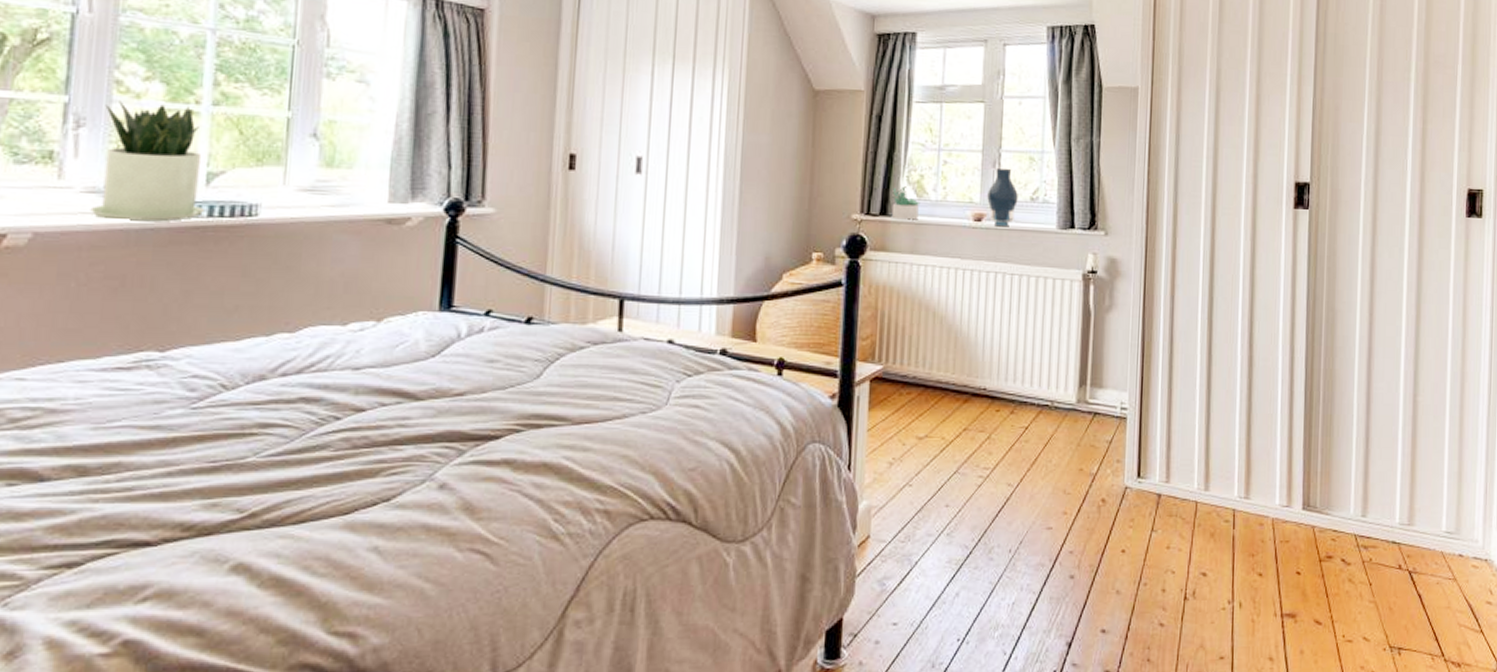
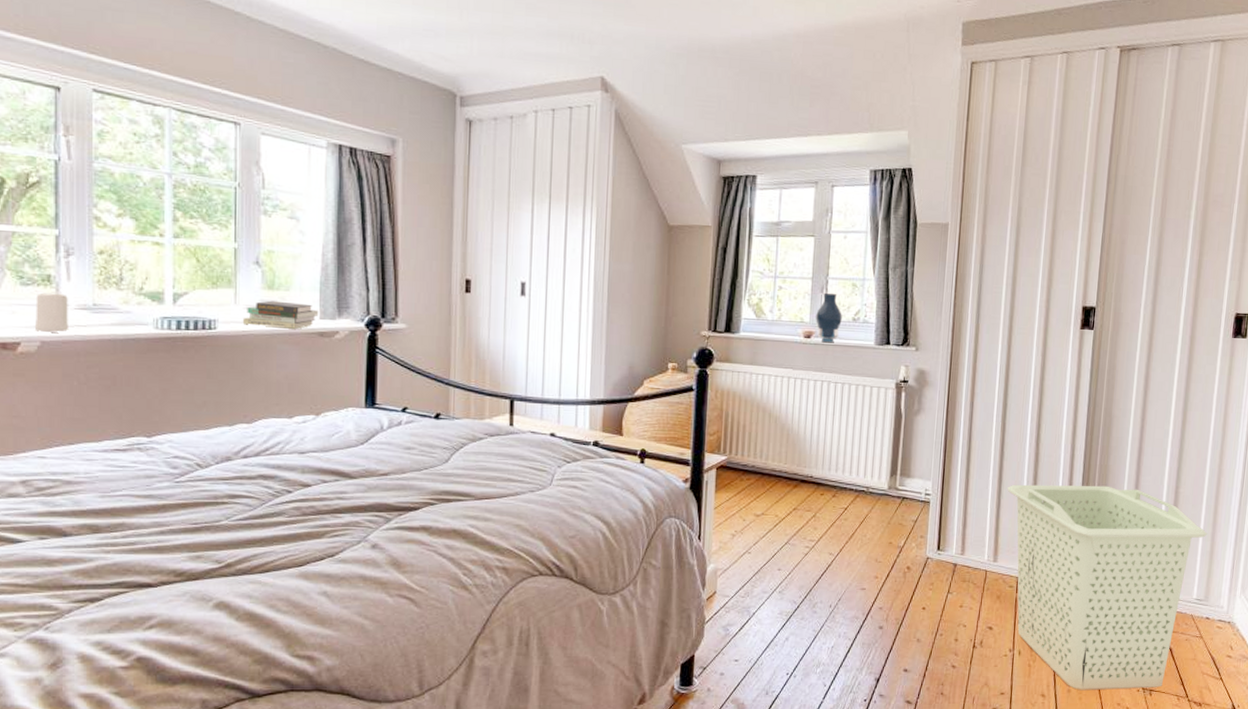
candle: none [26,172,73,222] -> present [34,292,70,333]
planter: present [90,100,205,222] -> none [83,233,174,333]
books: none [291,180,388,215] -> present [242,300,319,329]
succulent plant: present [891,186,921,220] -> none [734,308,759,337]
laundry basket: none [1218,394,1454,652] -> present [1007,484,1208,691]

